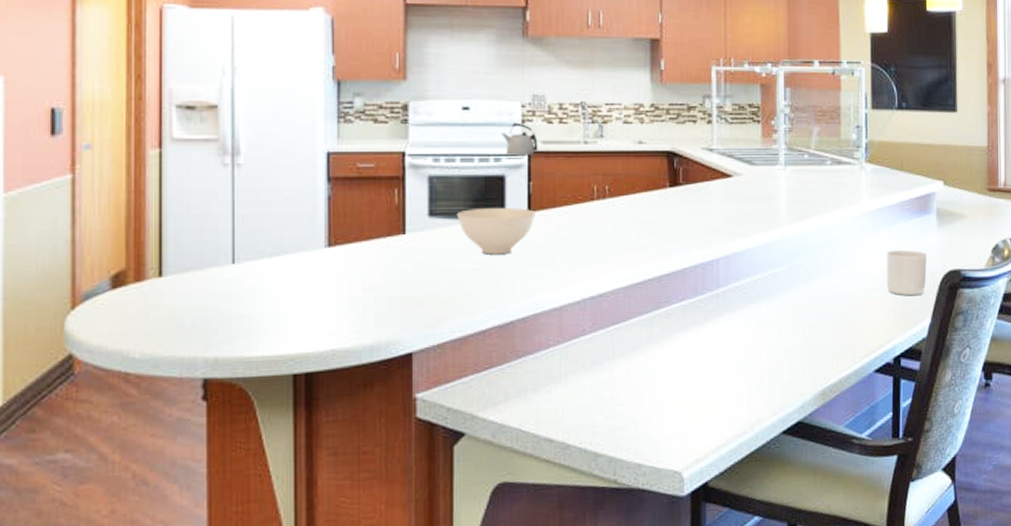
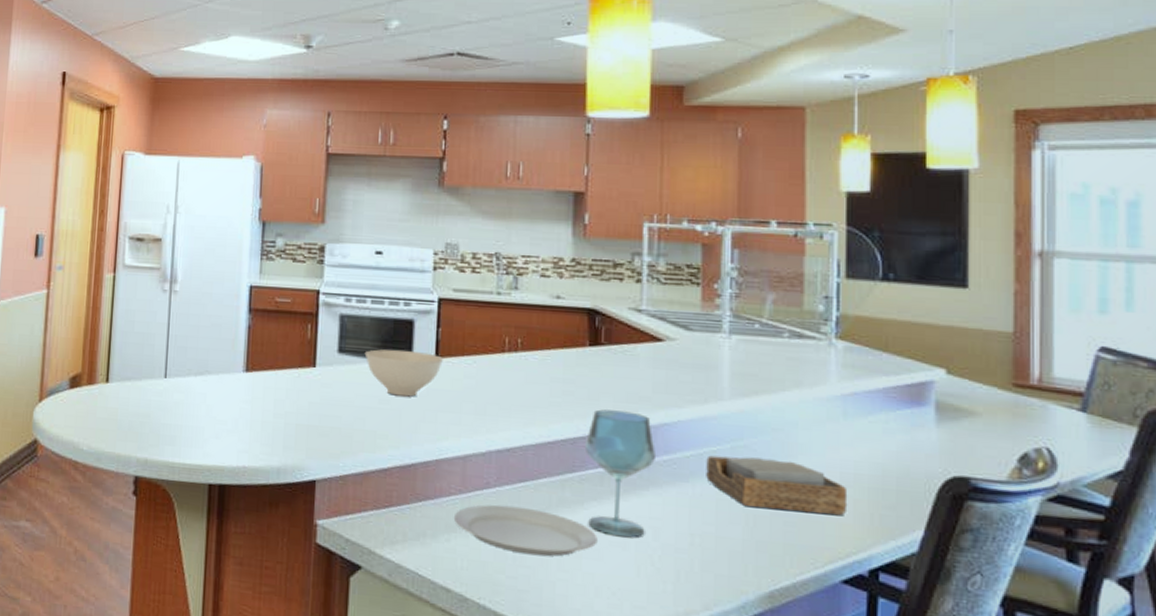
kettle: present [501,122,538,156] -> none [412,269,449,303]
plate: none [553,348,683,393] -> present [453,504,598,557]
wine glass: none [669,245,729,362] -> present [584,409,655,537]
napkin holder: none [770,273,877,319] -> present [706,455,848,516]
mug: present [886,249,928,296] -> none [860,443,921,502]

